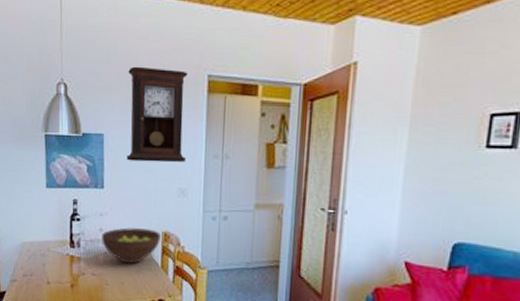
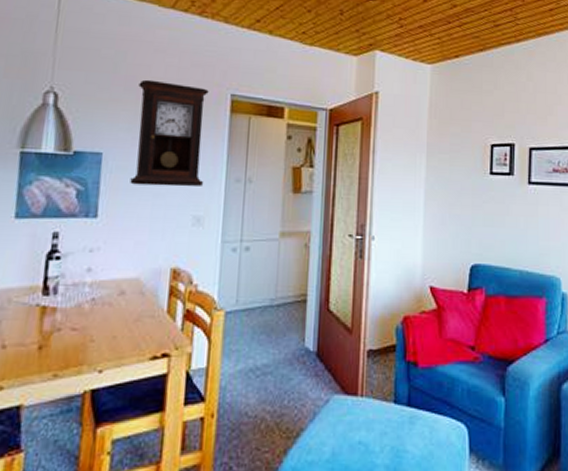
fruit bowl: present [101,227,160,264] -> none [88,264,168,311]

